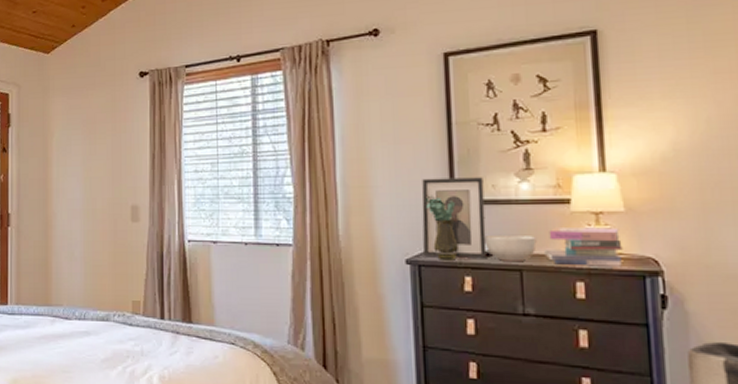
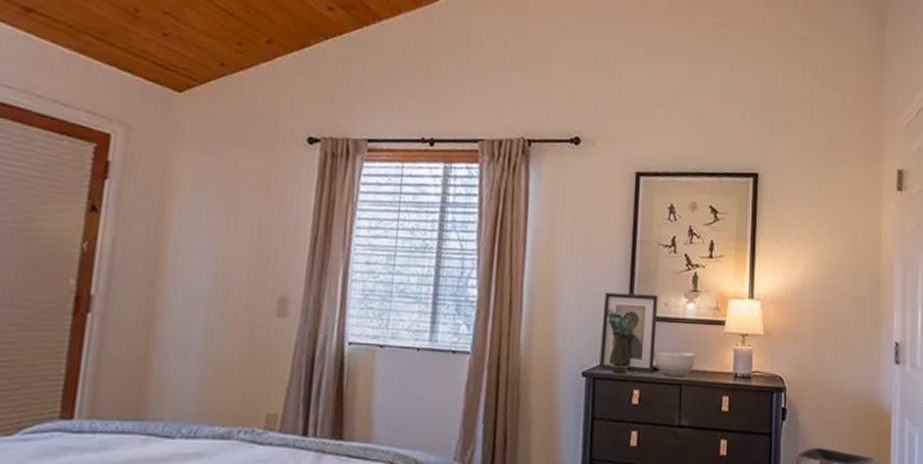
books: present [544,227,623,267] -> none [701,346,759,383]

